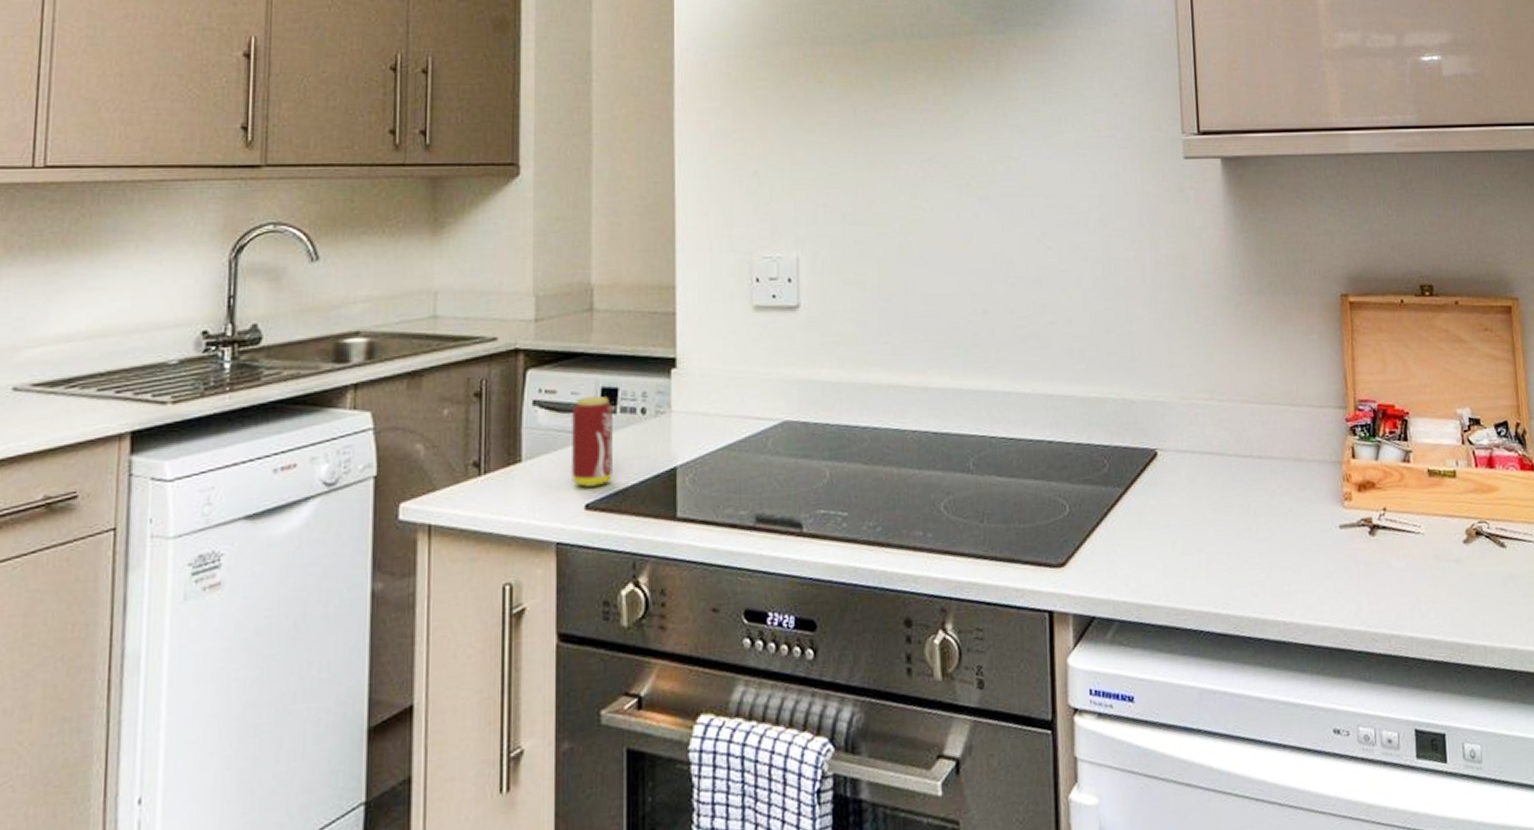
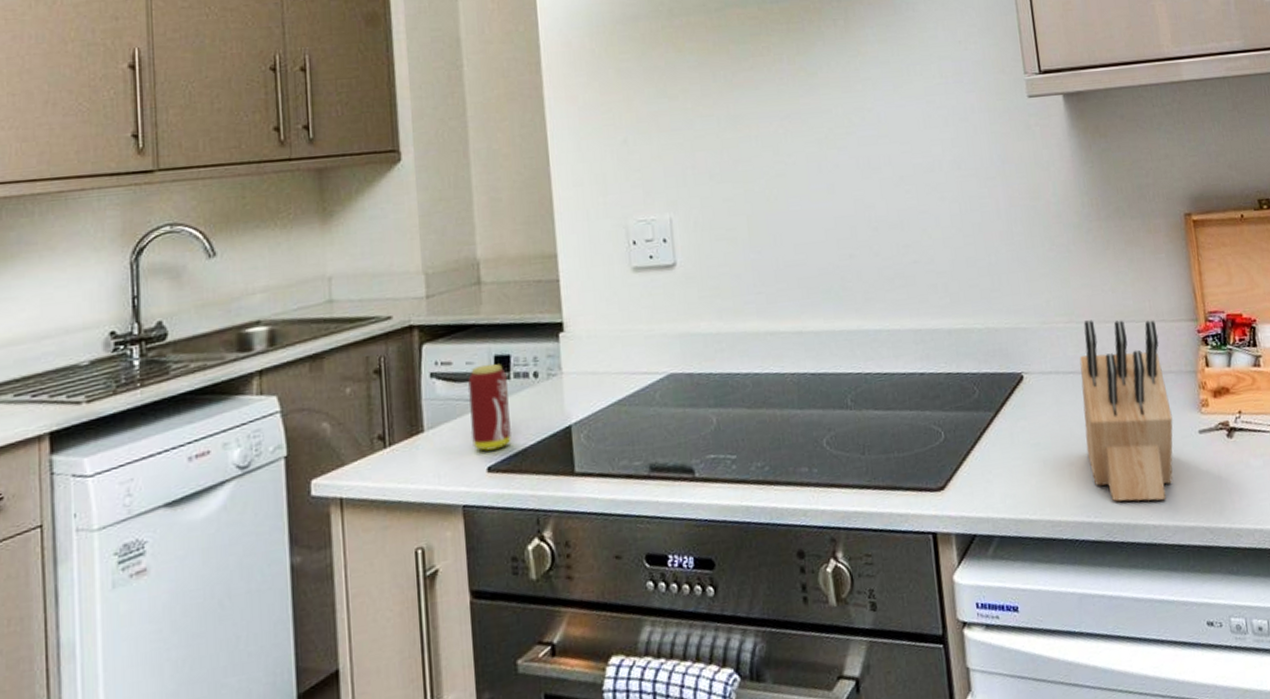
knife block: none [1218,399,1313,597] -> present [1079,320,1173,502]

